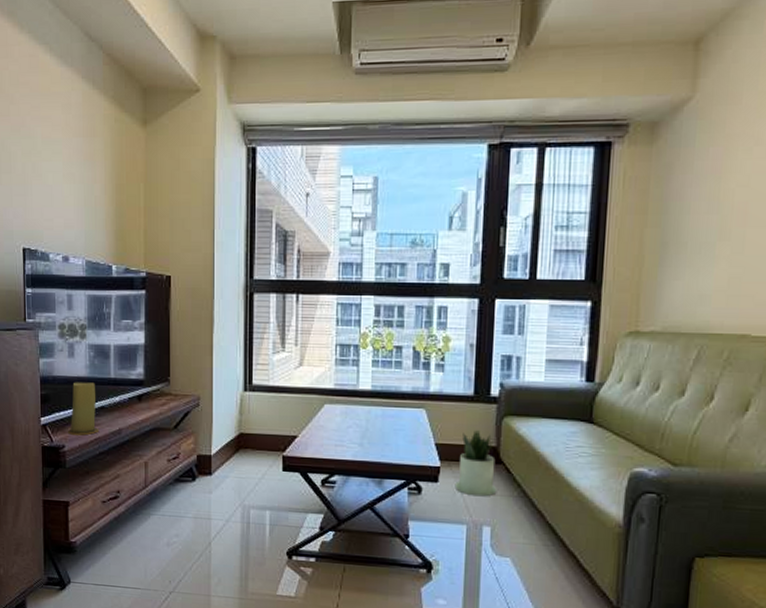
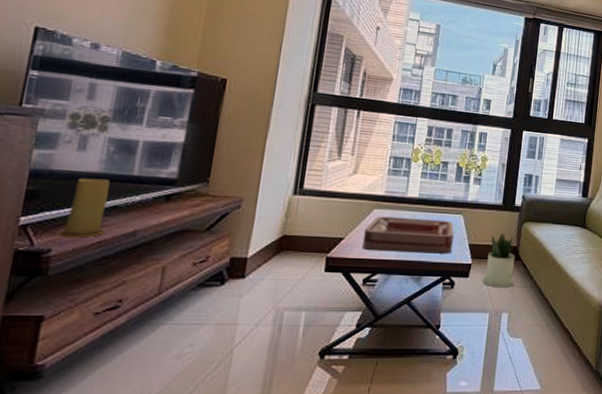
decorative tray: none [316,412,416,455] -> present [362,216,454,254]

